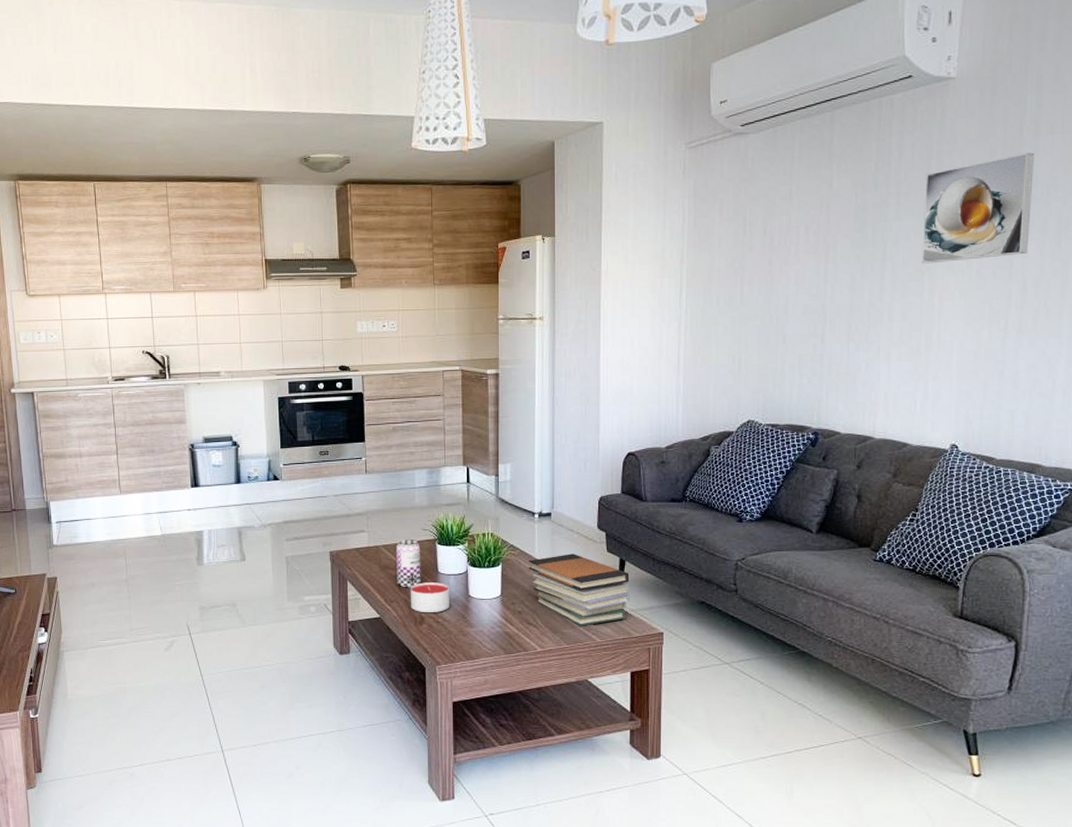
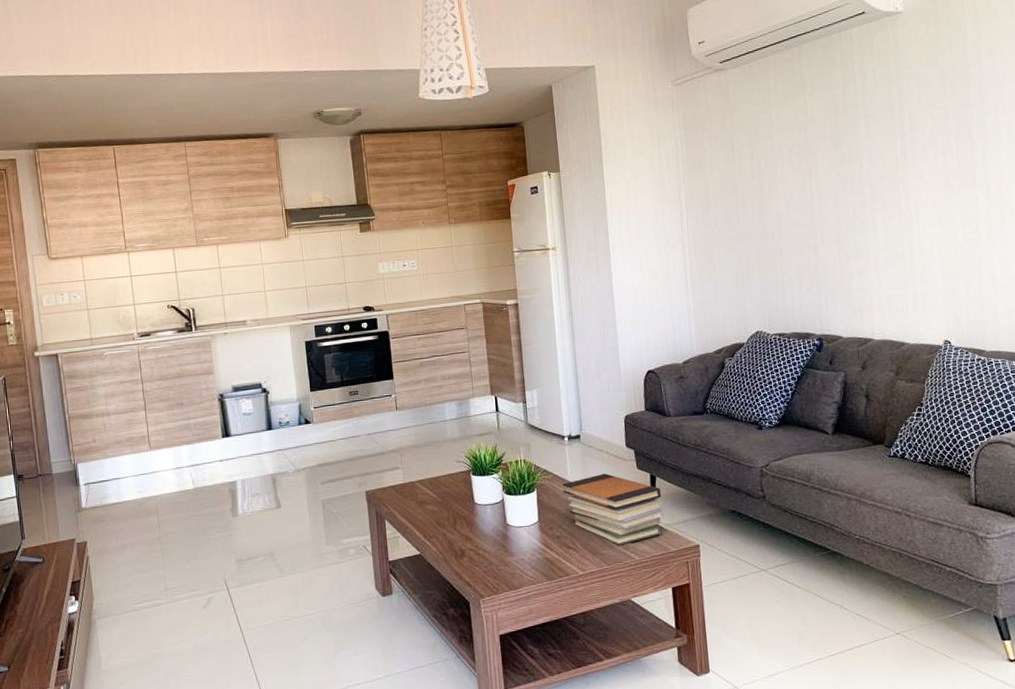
beer can: present [395,540,421,588] -> none [431,472,459,522]
candle: present [410,582,449,613] -> none [448,513,489,546]
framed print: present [922,152,1034,264] -> none [888,73,987,177]

